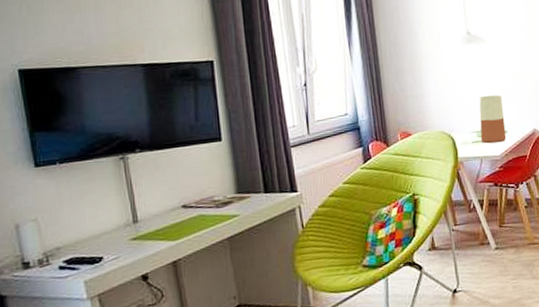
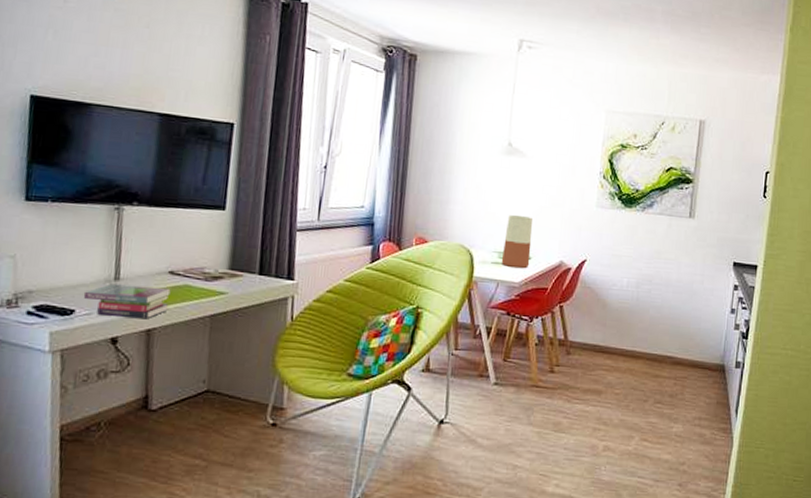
books: none [107,221,189,257] -> present [83,284,171,320]

